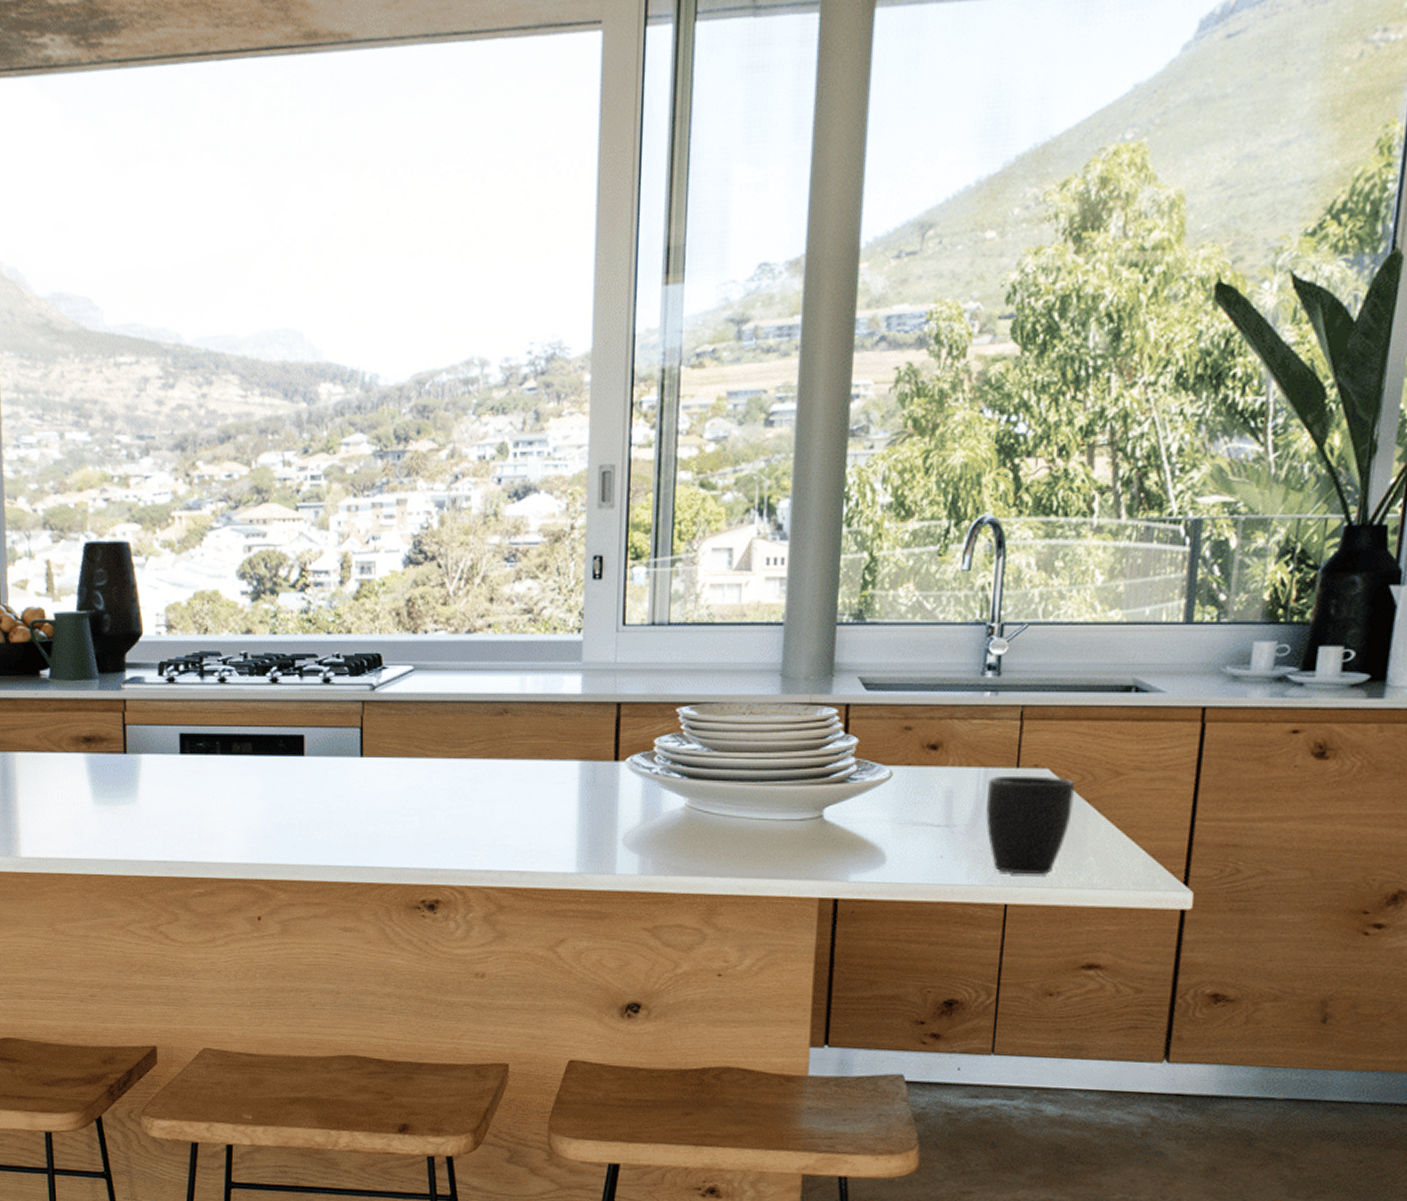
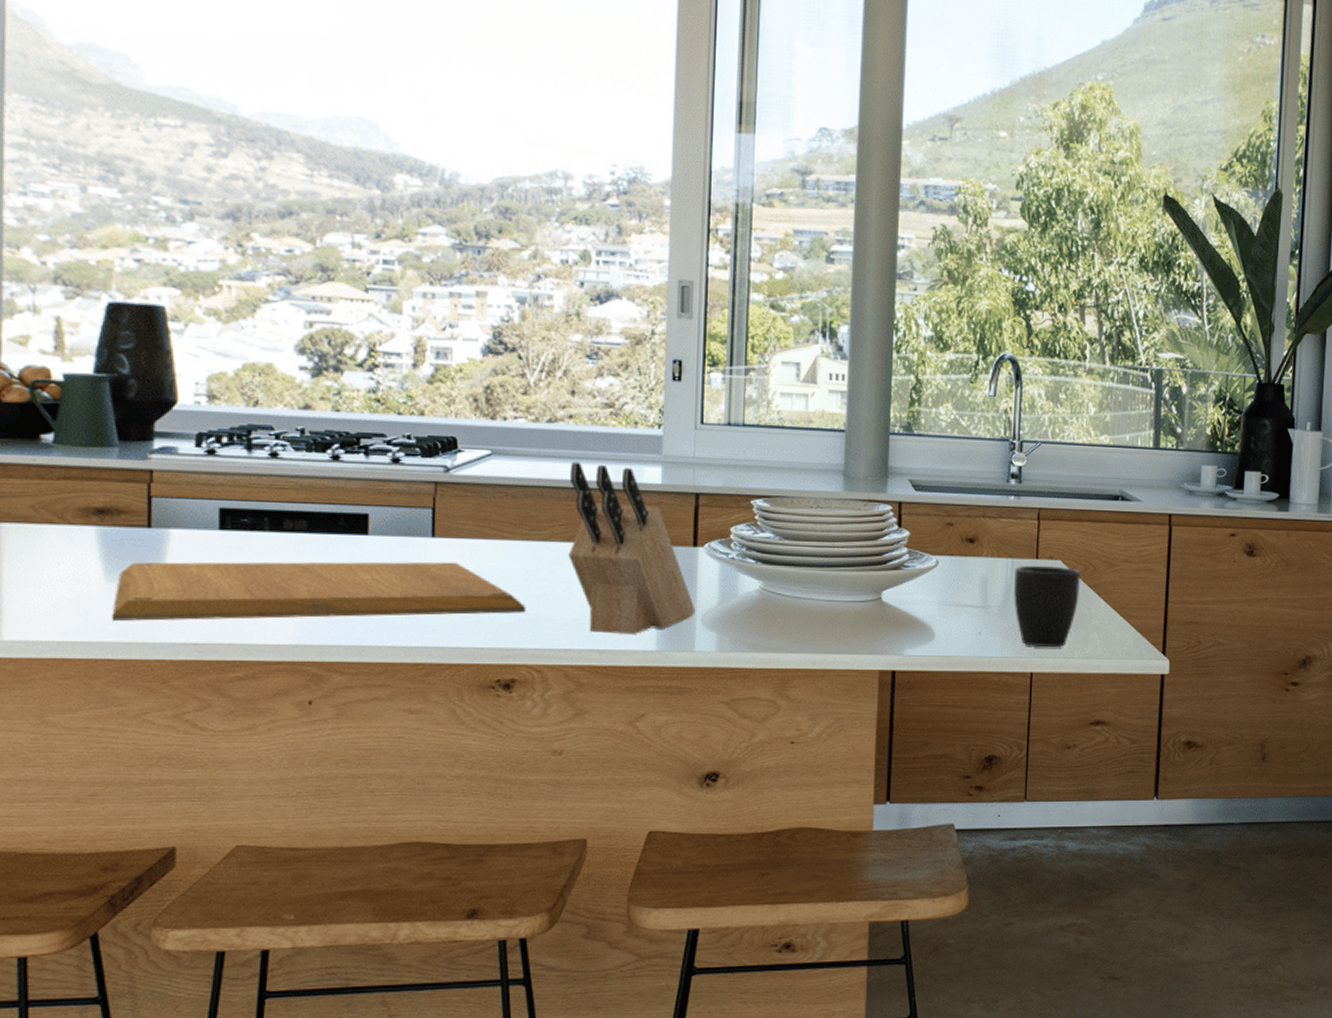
chopping board: none [100,781,449,840] -> present [111,562,526,621]
knife block: none [488,673,617,855] -> present [568,461,696,634]

